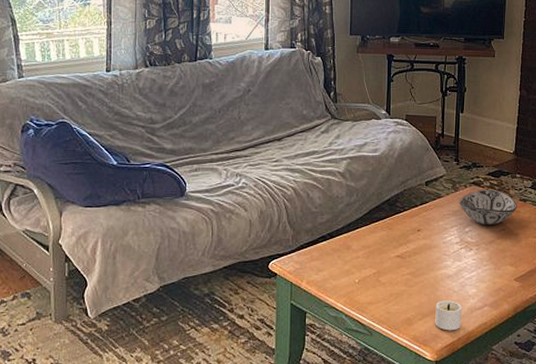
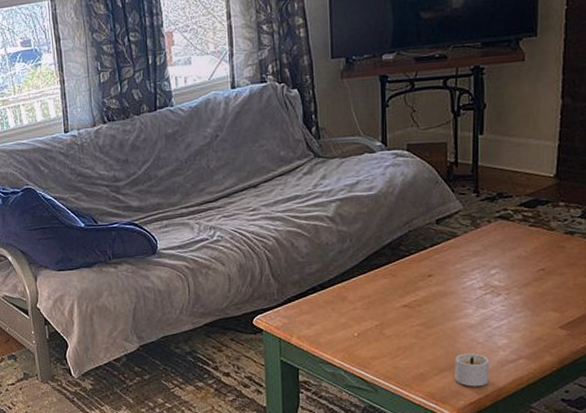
decorative bowl: present [459,190,517,226] -> none [481,223,561,266]

